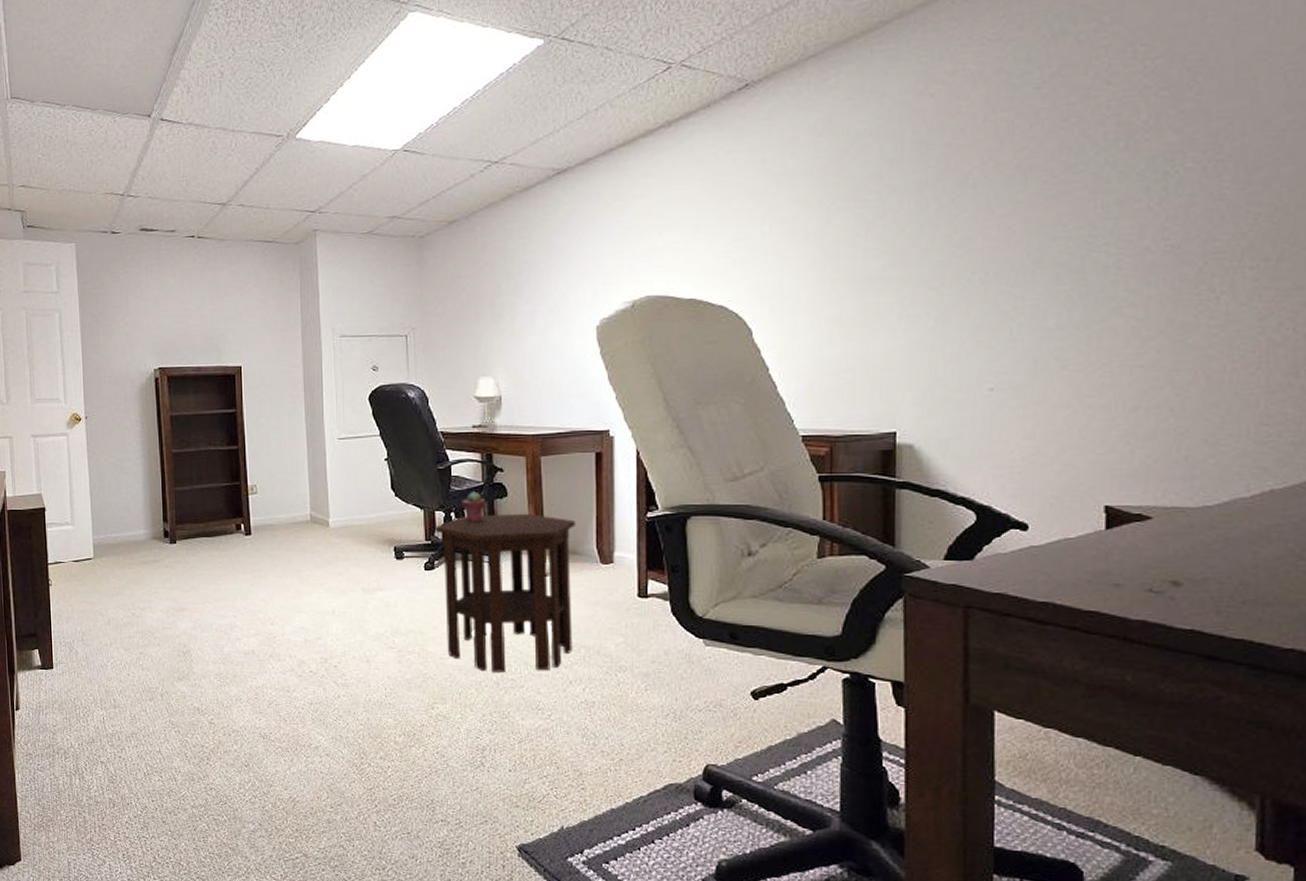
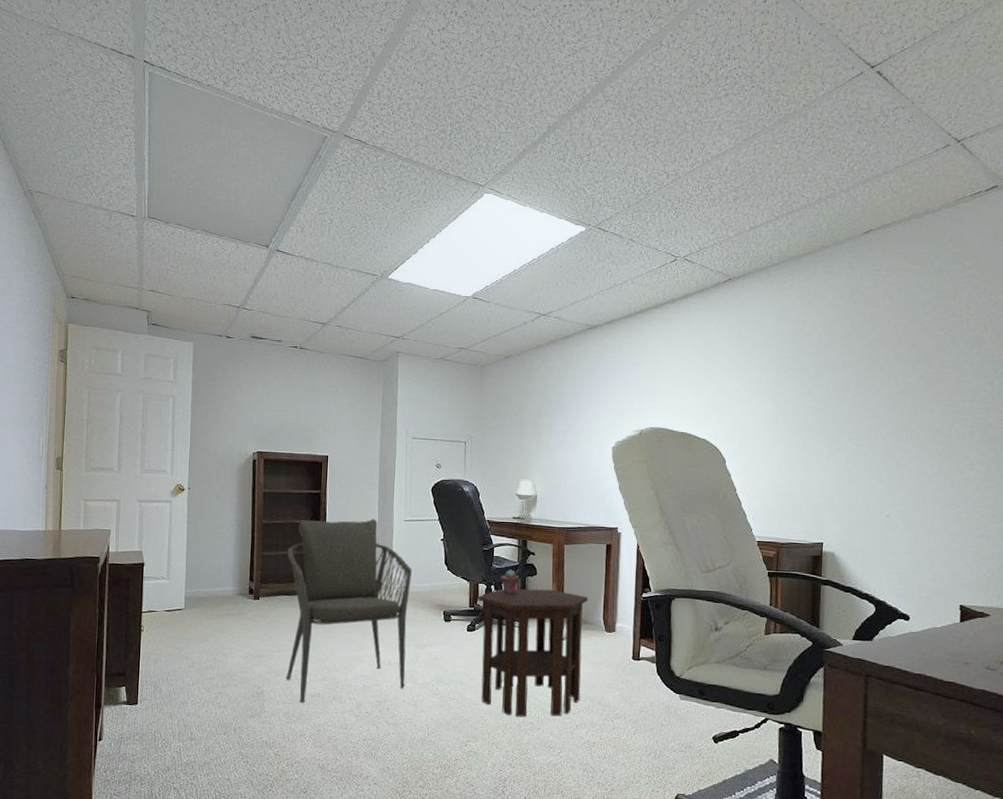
armchair: none [203,439,354,663] -> present [285,518,412,704]

